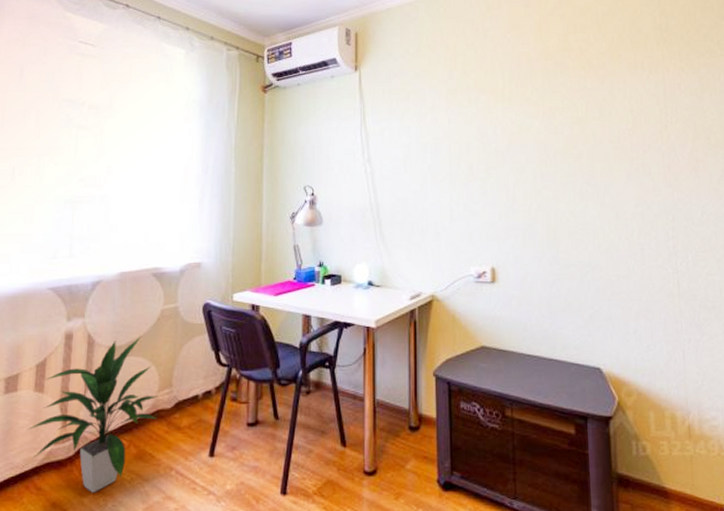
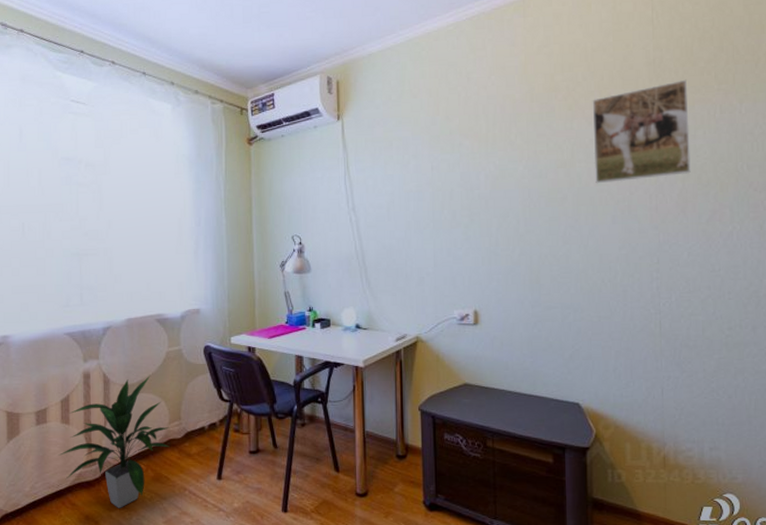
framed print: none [604,44,700,141] -> present [592,79,691,184]

